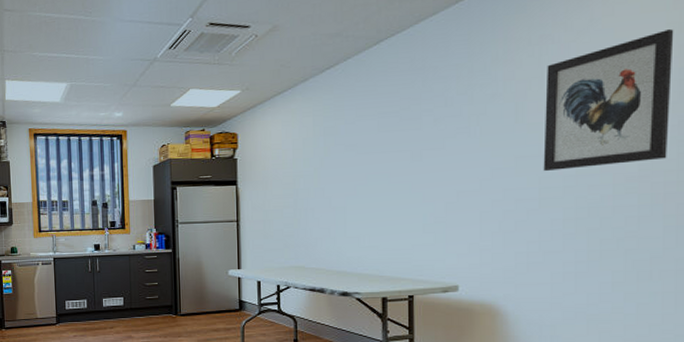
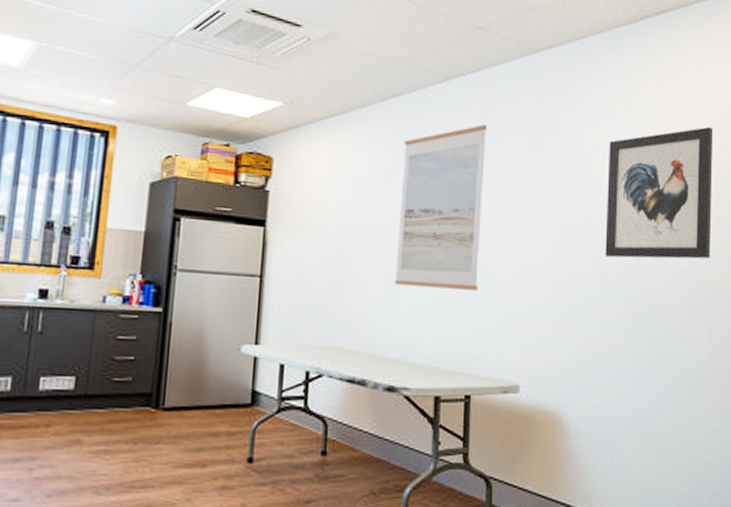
wall art: none [342,75,419,217] -> present [394,125,487,291]

